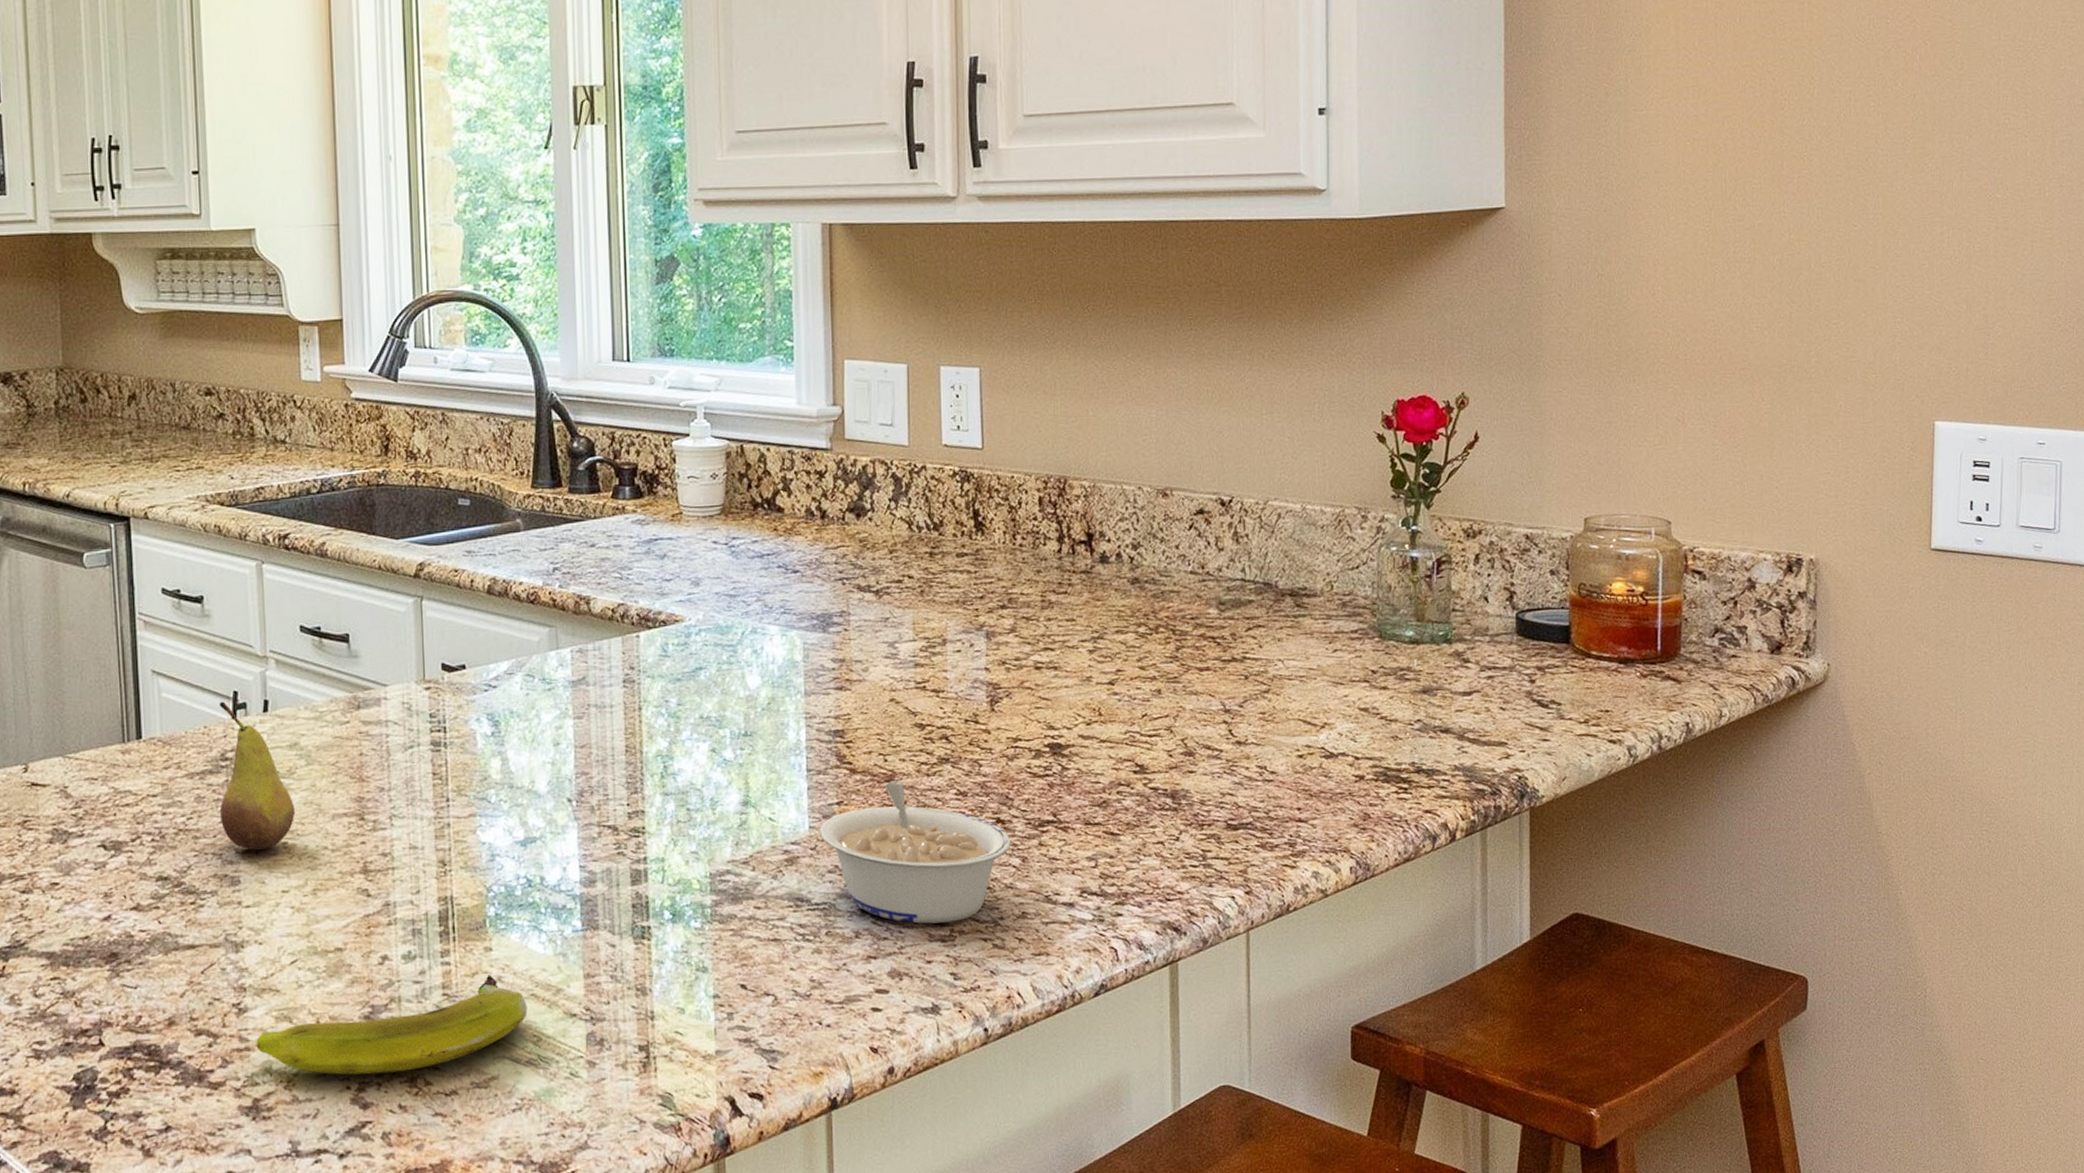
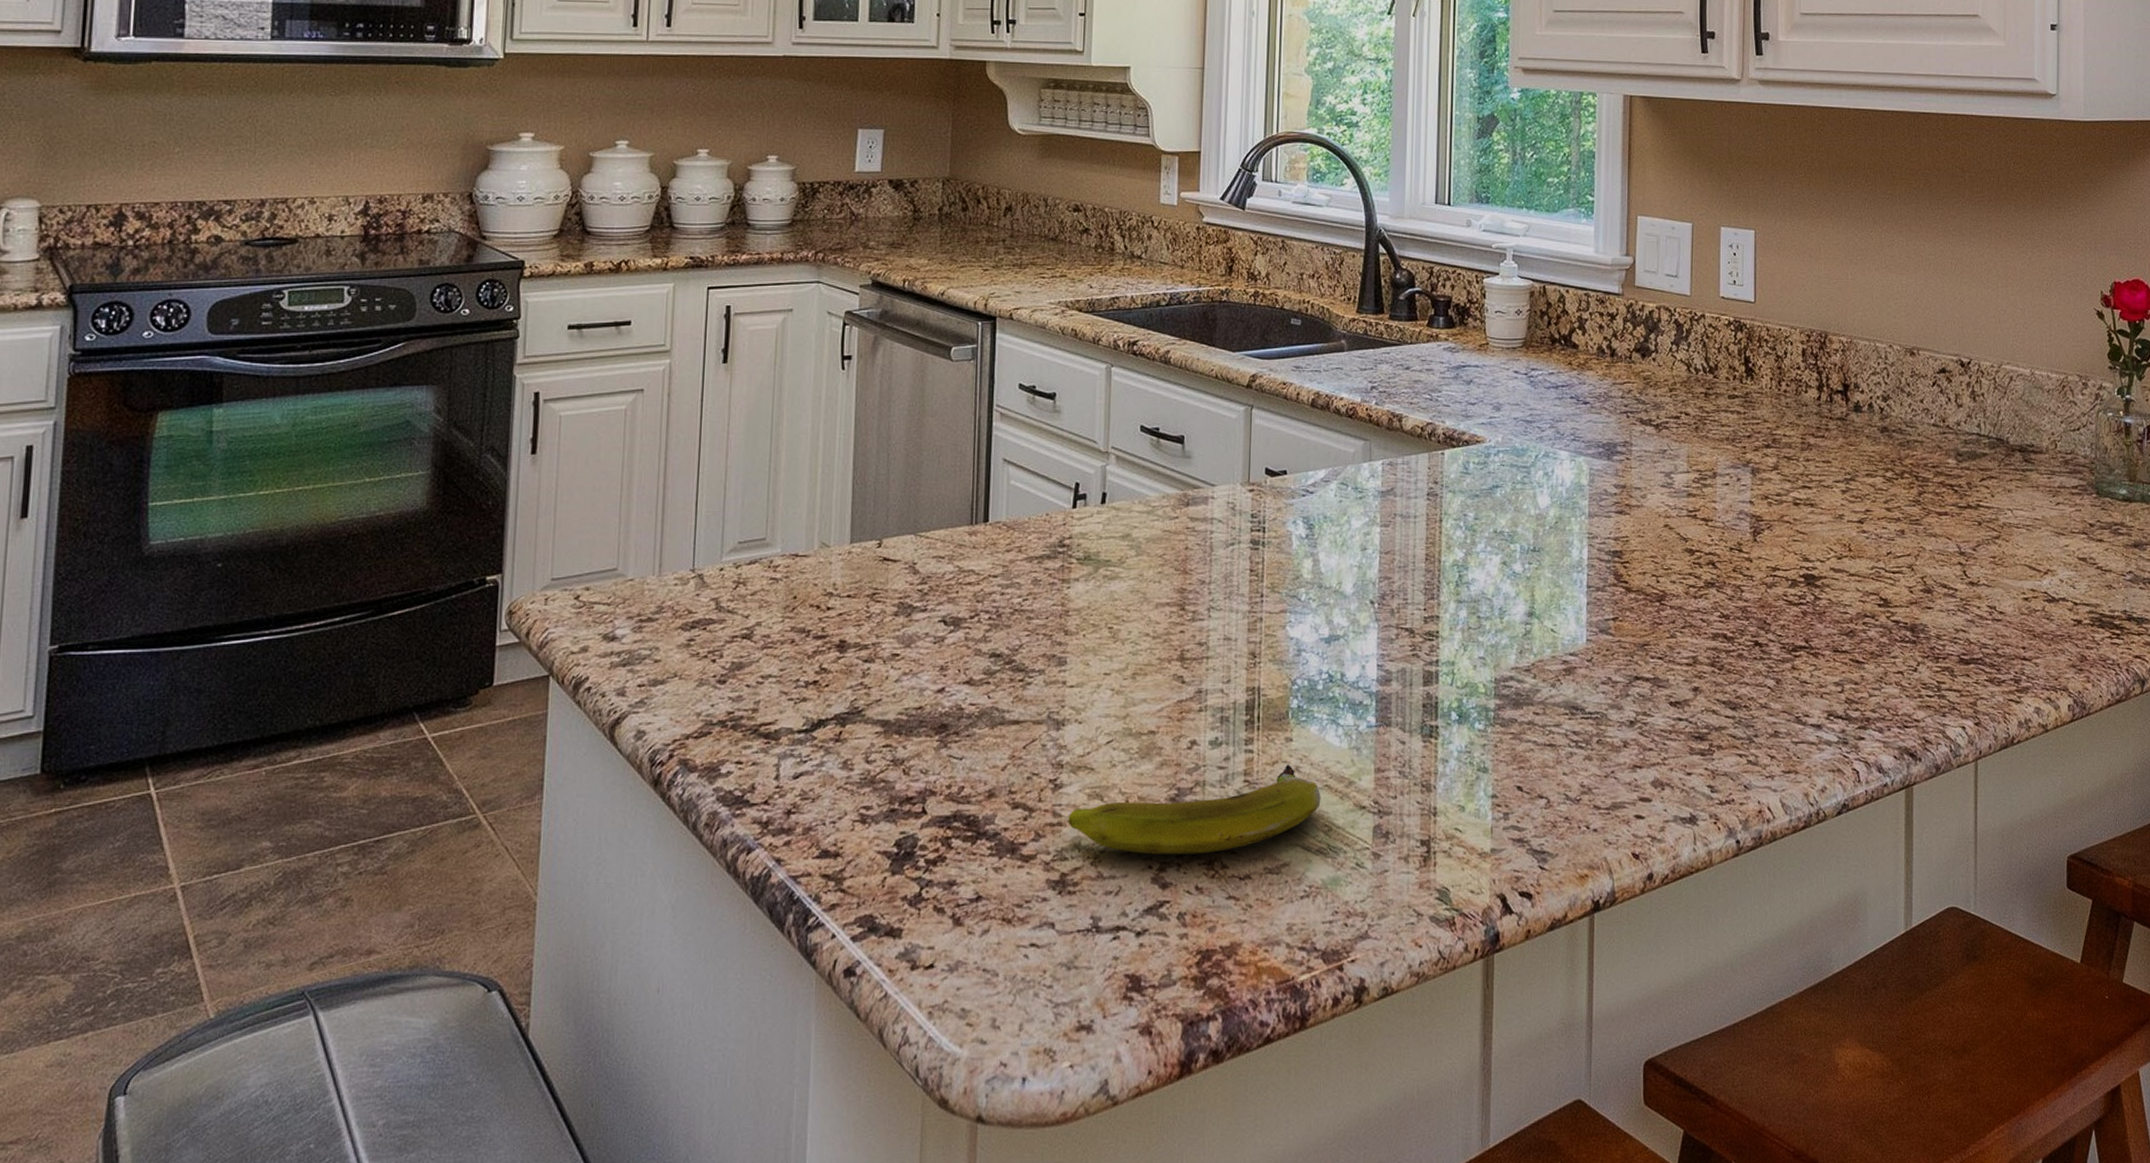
fruit: present [218,701,296,850] -> none [1053,491,1123,633]
legume: present [819,780,1011,924] -> none [1595,601,1767,738]

